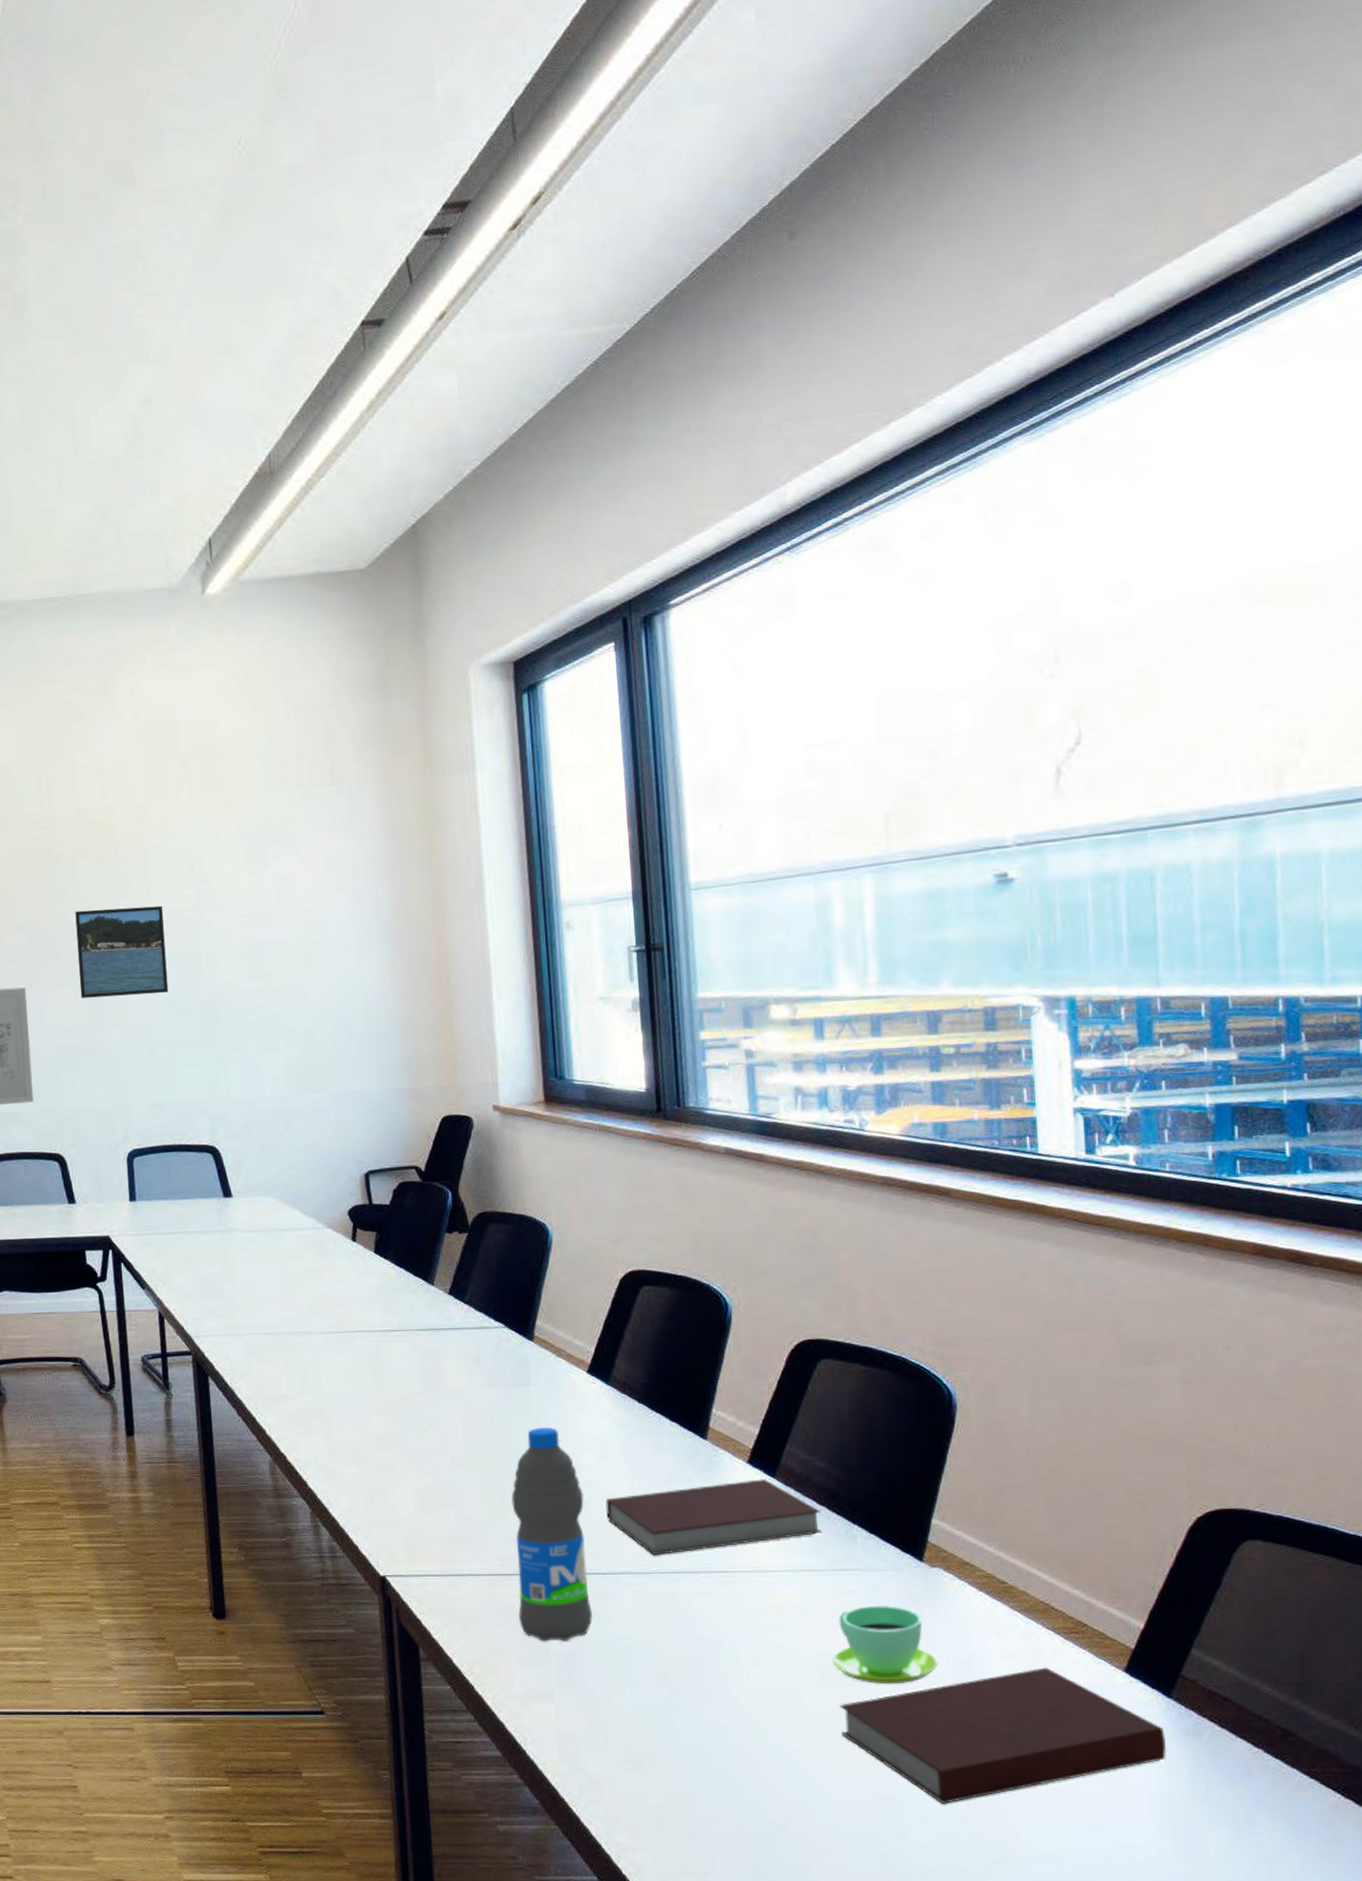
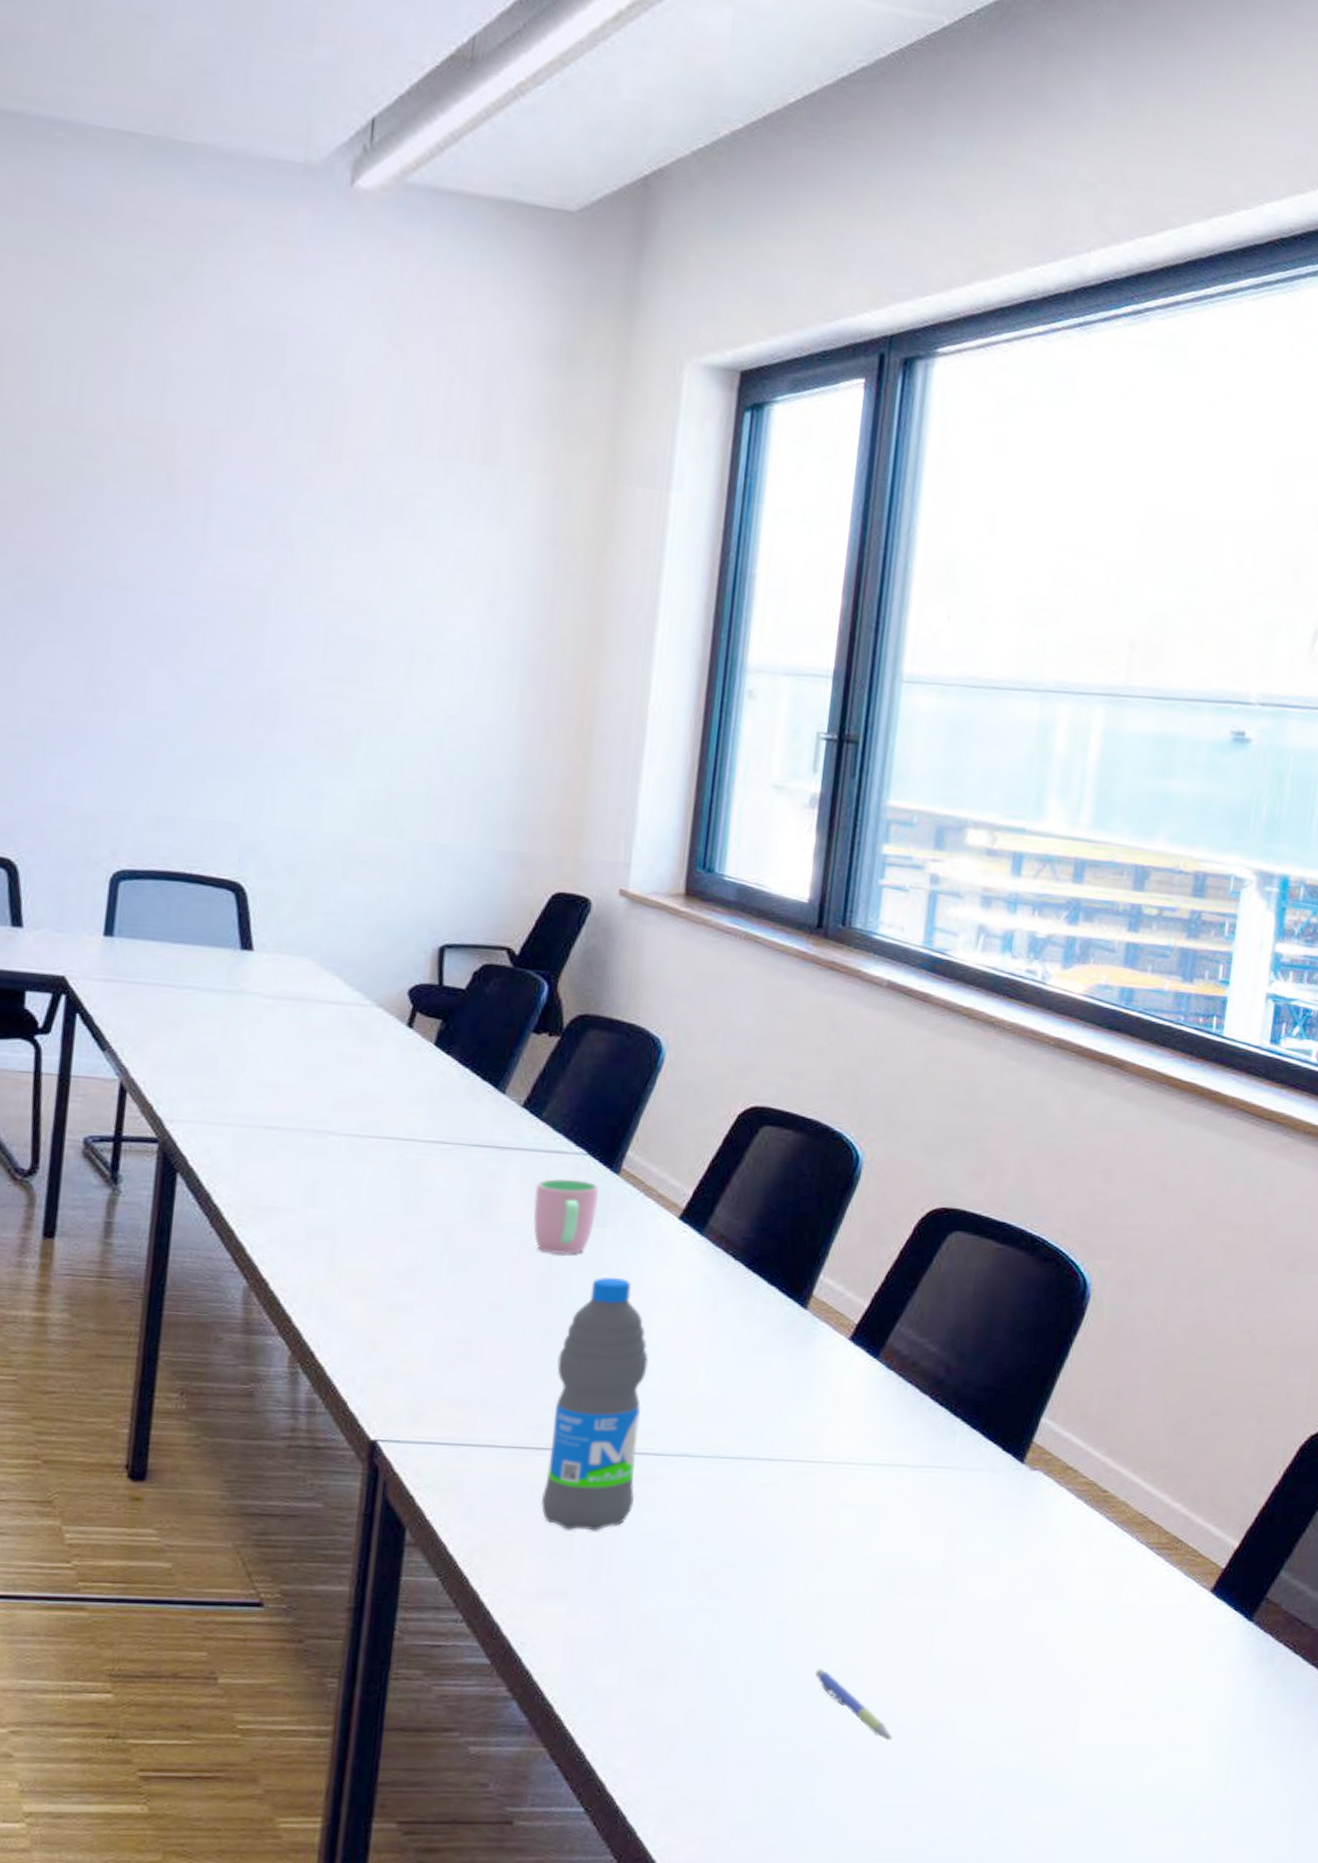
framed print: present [75,905,169,998] -> none [80,547,222,677]
cup: none [470,1349,521,1413] -> present [533,1179,599,1255]
notebook: present [605,1478,822,1556] -> none [672,1358,921,1438]
pen: none [771,1753,848,1817] -> present [815,1669,892,1741]
cup: present [832,1605,938,1685] -> none [904,1507,1020,1596]
notebook: present [839,1667,1167,1805] -> none [900,1584,1240,1730]

